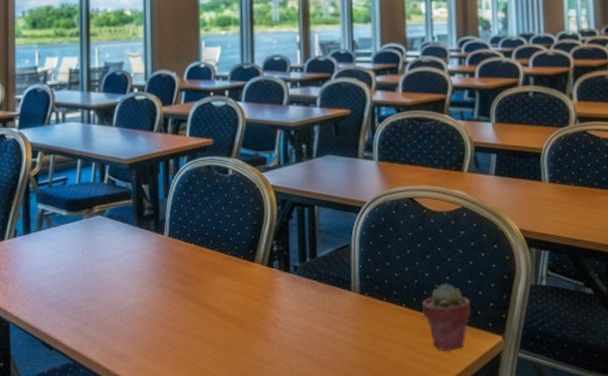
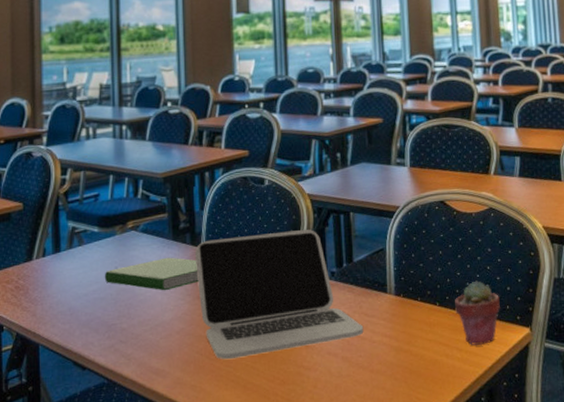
hardcover book: none [71,243,162,277] -> present [104,257,199,291]
laptop: none [158,221,327,349] -> present [194,229,364,360]

